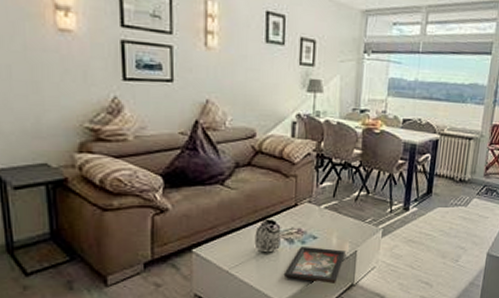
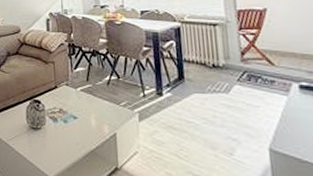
decorative tray: present [283,246,345,285] -> none [51,124,105,166]

